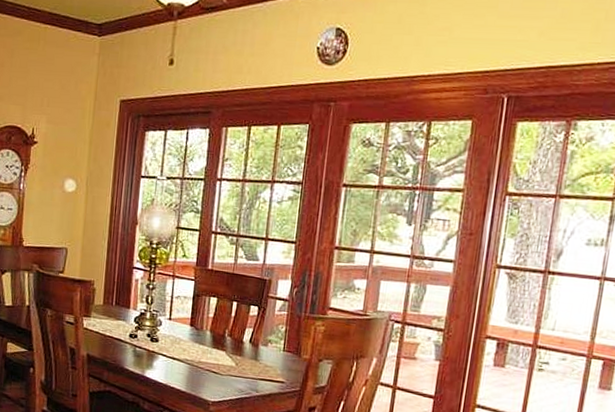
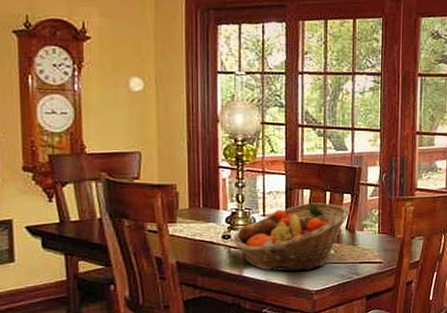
fruit basket: none [139,311,255,380] -> present [233,202,350,271]

